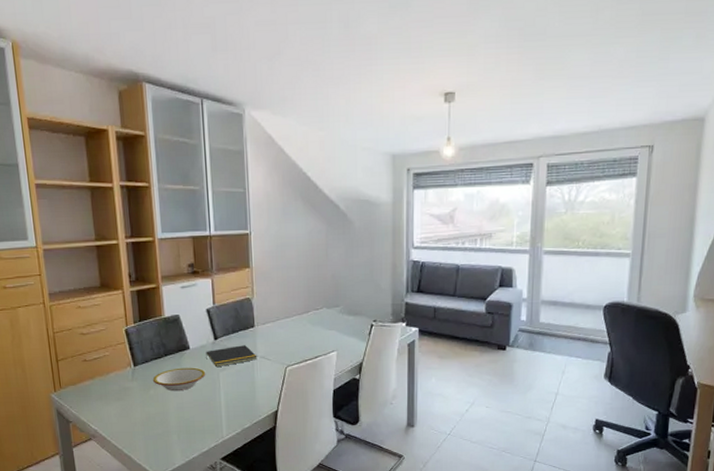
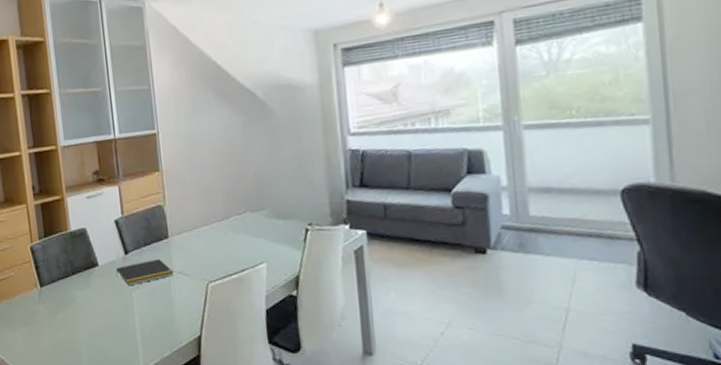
bowl: present [152,367,206,392] -> none [60,286,118,315]

